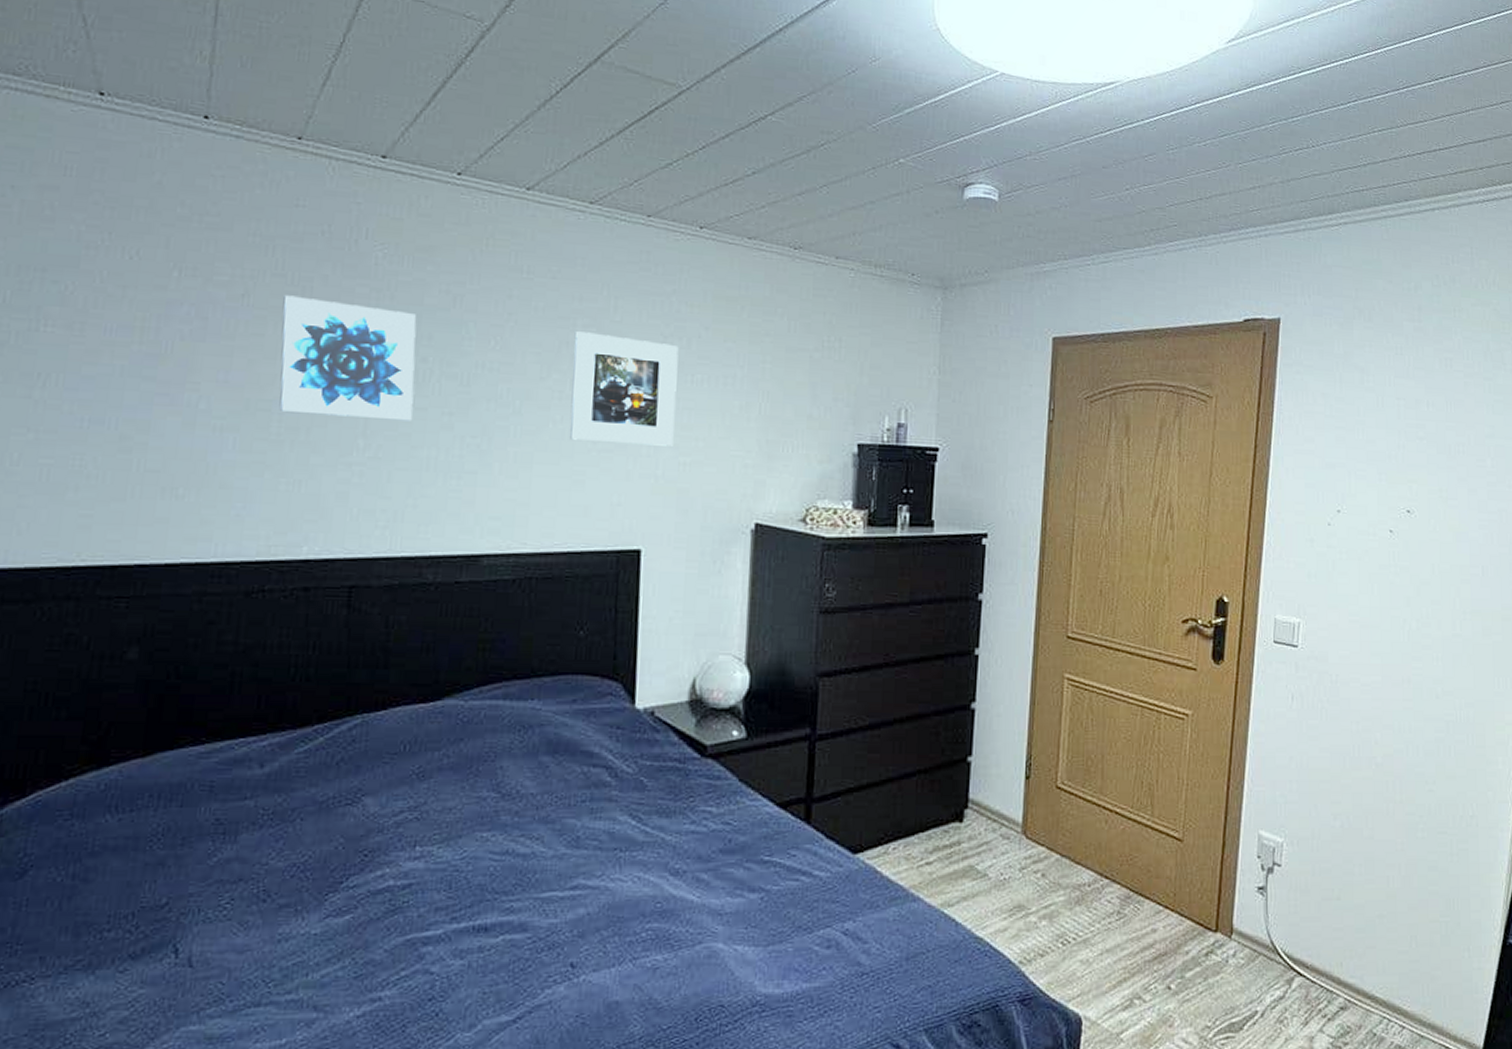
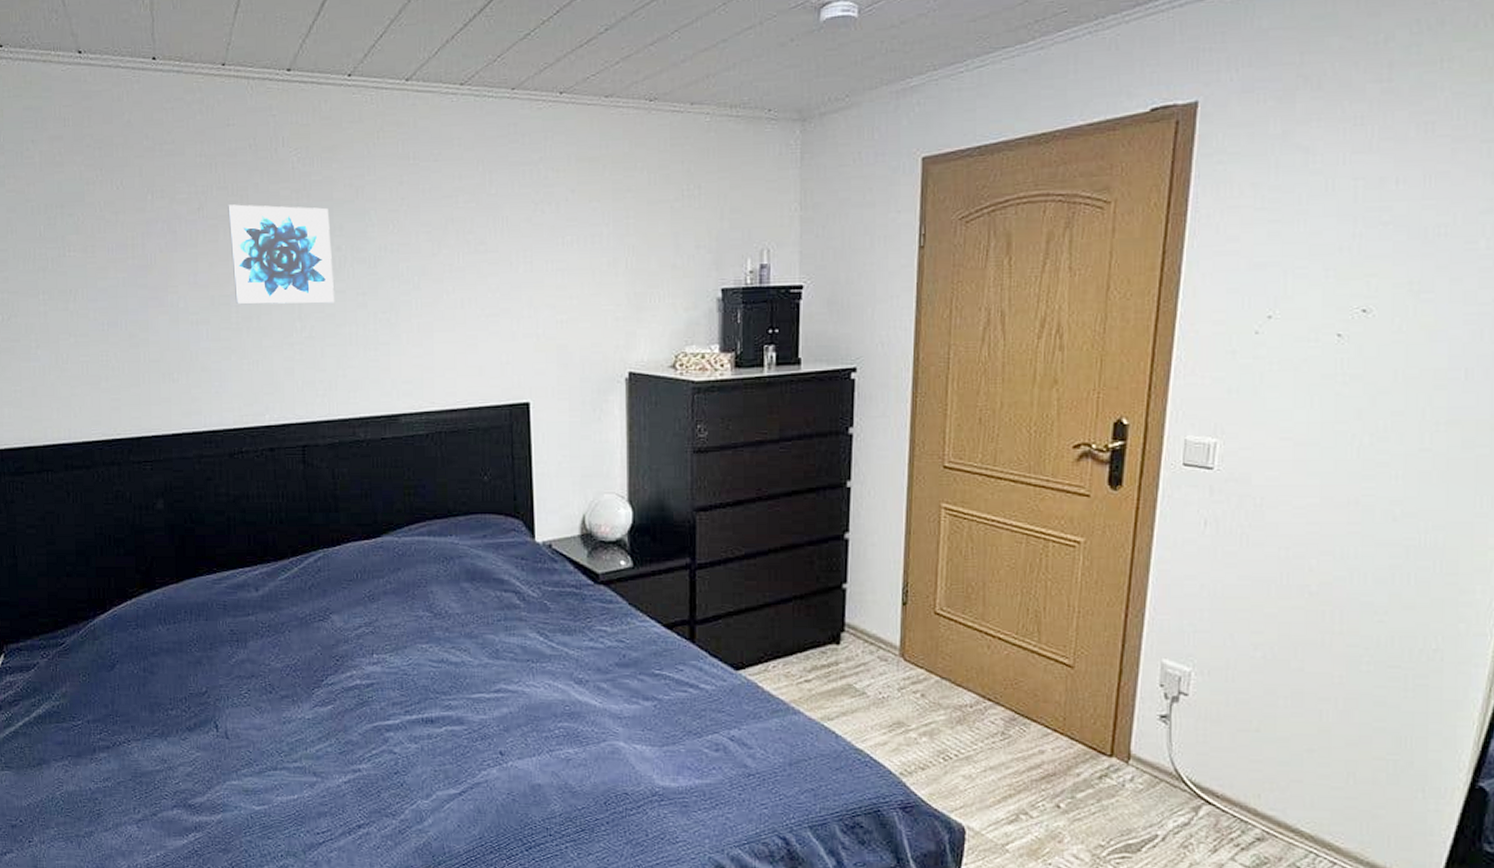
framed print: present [569,331,679,446] -> none [457,207,550,308]

